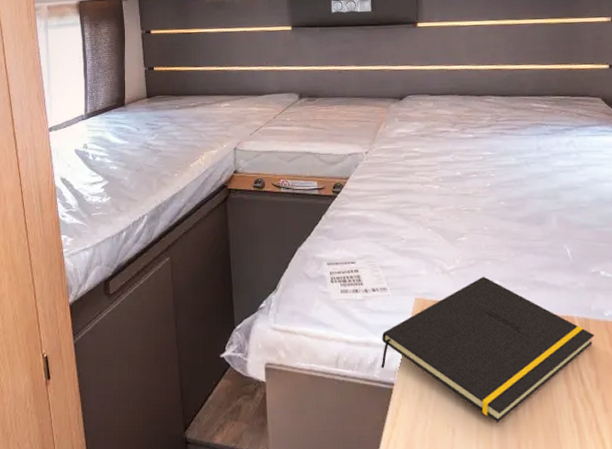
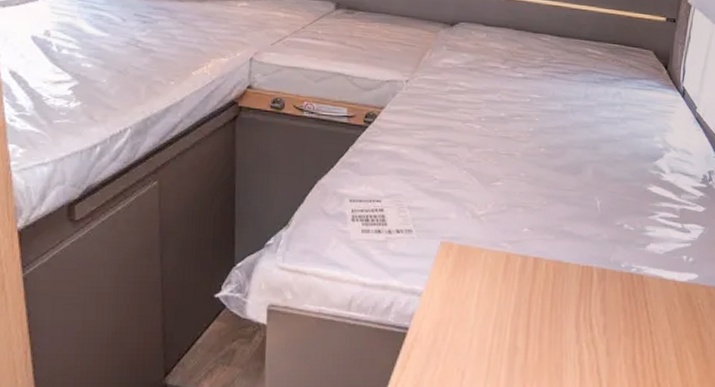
notepad: present [381,276,595,422] -> none [397,223,609,366]

